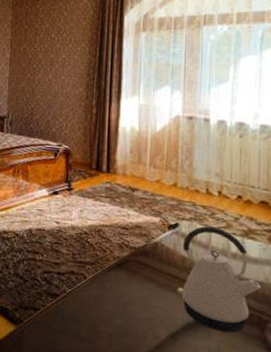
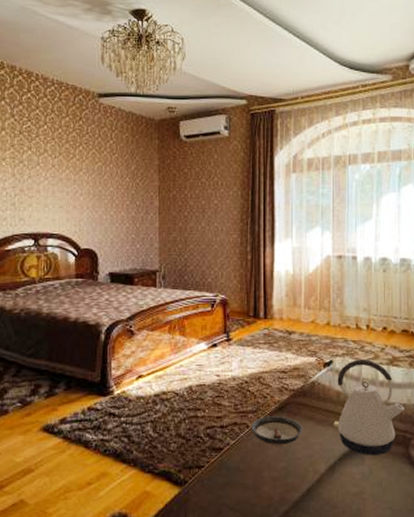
saucer: none [89,270,143,304] -> present [251,416,303,446]

